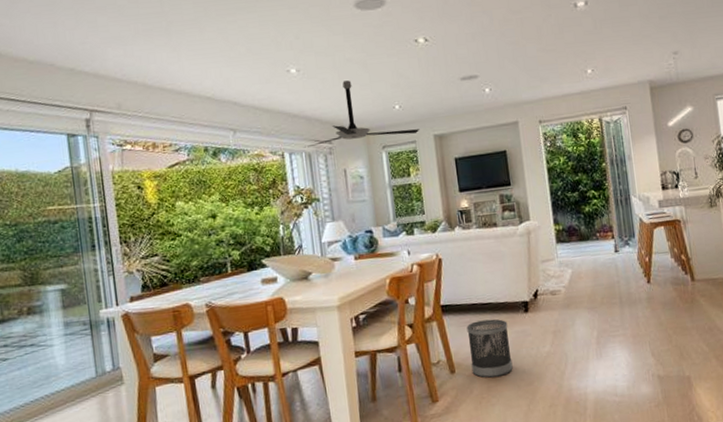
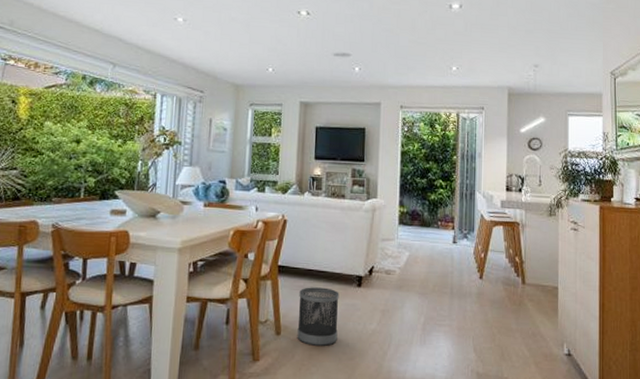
ceiling fan: present [304,80,420,148] -> none [176,37,288,97]

